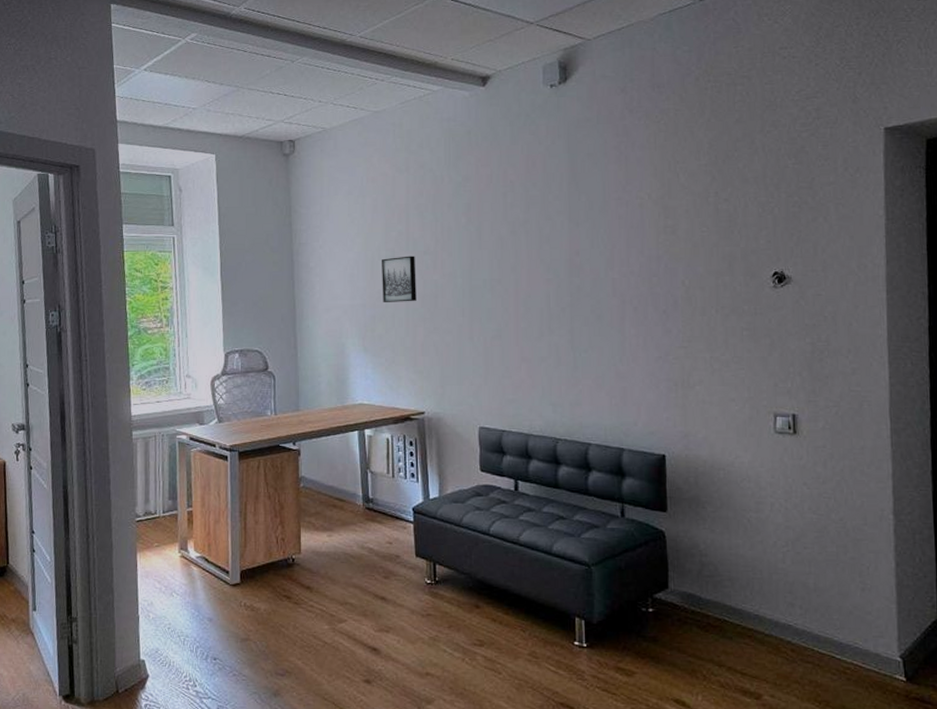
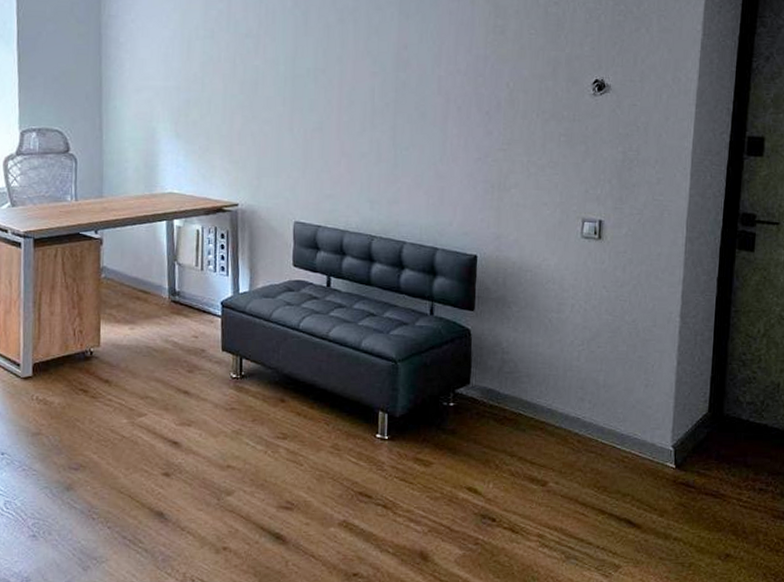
wall art: present [382,256,416,302] -> none [198,37,236,88]

